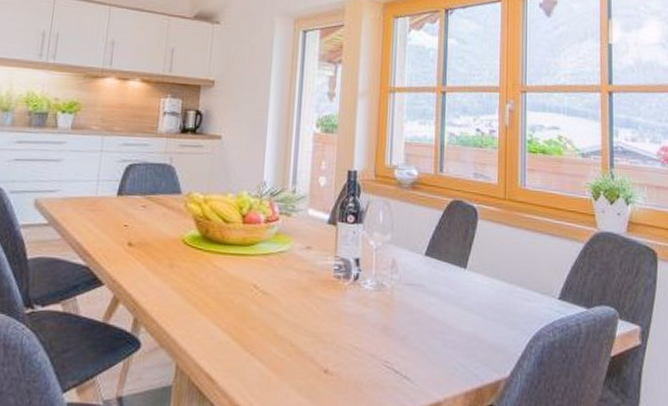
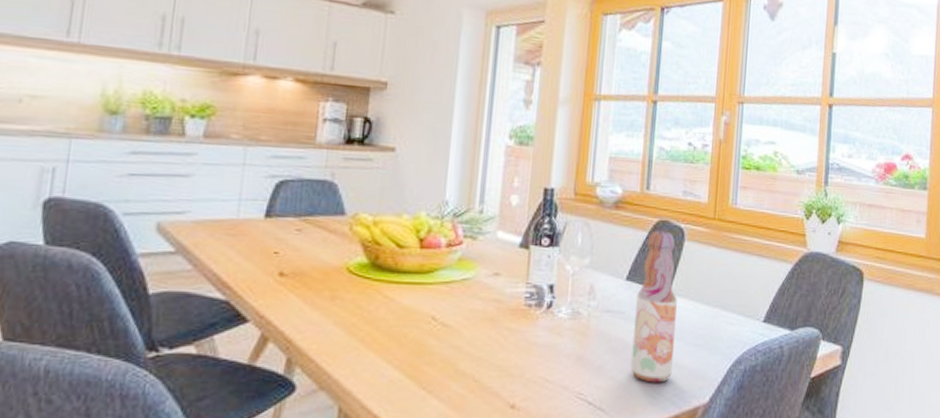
bottle: none [433,209,474,355] -> present [631,230,677,383]

